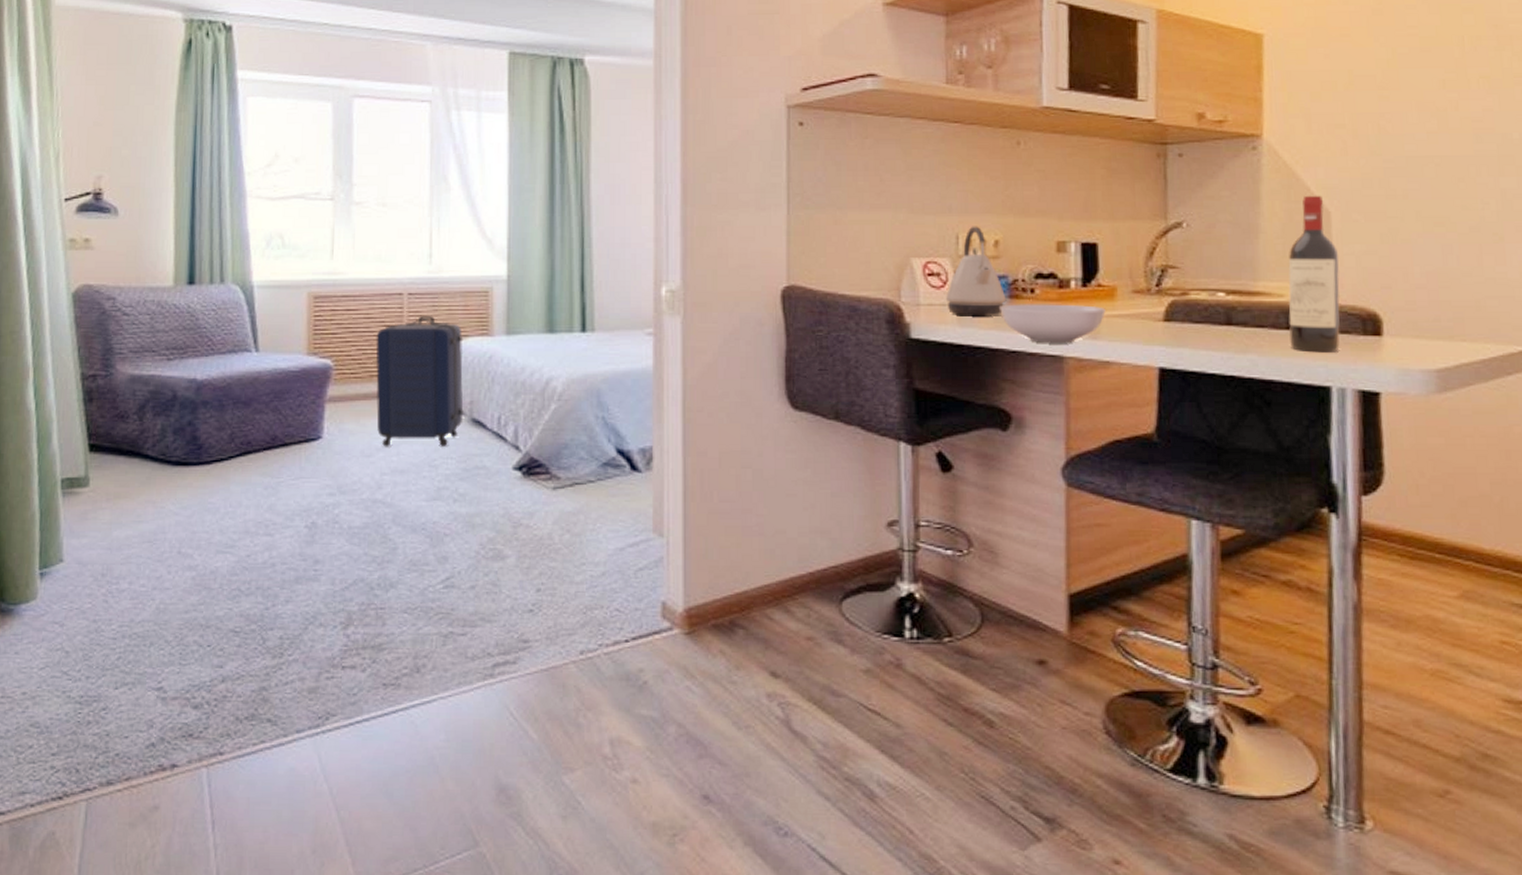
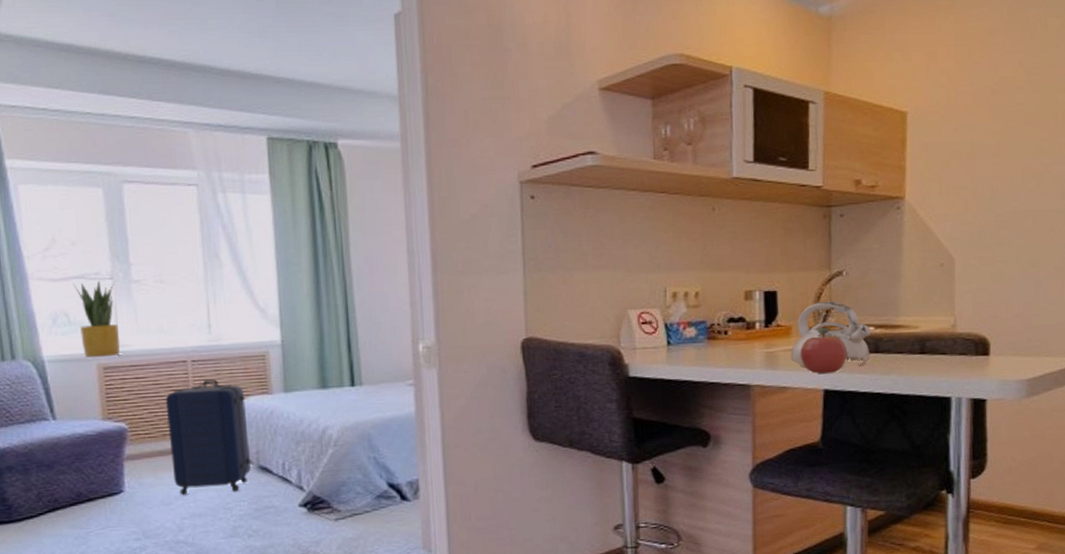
planter: none [291,201,335,285] -> present [72,280,120,358]
kettle: present [945,226,1007,317] -> none [656,280,705,357]
bowl: present [1000,304,1107,343] -> none [700,342,784,375]
teapot: none [1114,258,1220,341] -> present [790,301,871,368]
fruit: none [1127,290,1190,348] -> present [800,327,848,374]
wine bottle: present [1288,195,1340,353] -> none [921,245,960,371]

